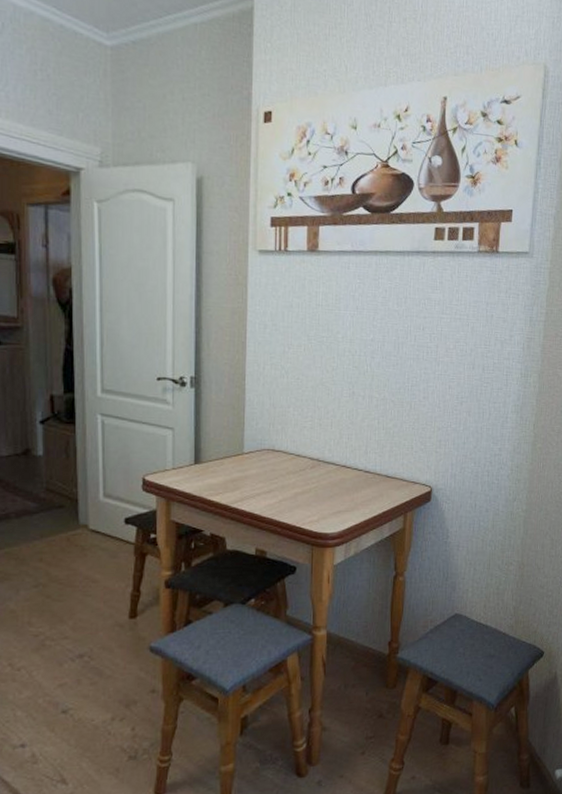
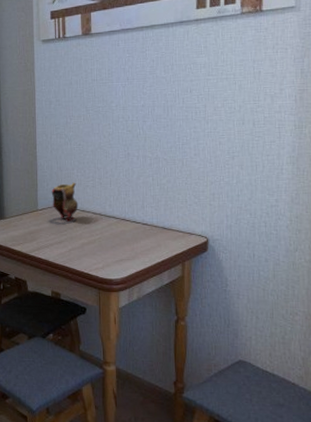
teapot: none [261,422,293,468] -> present [51,182,79,222]

